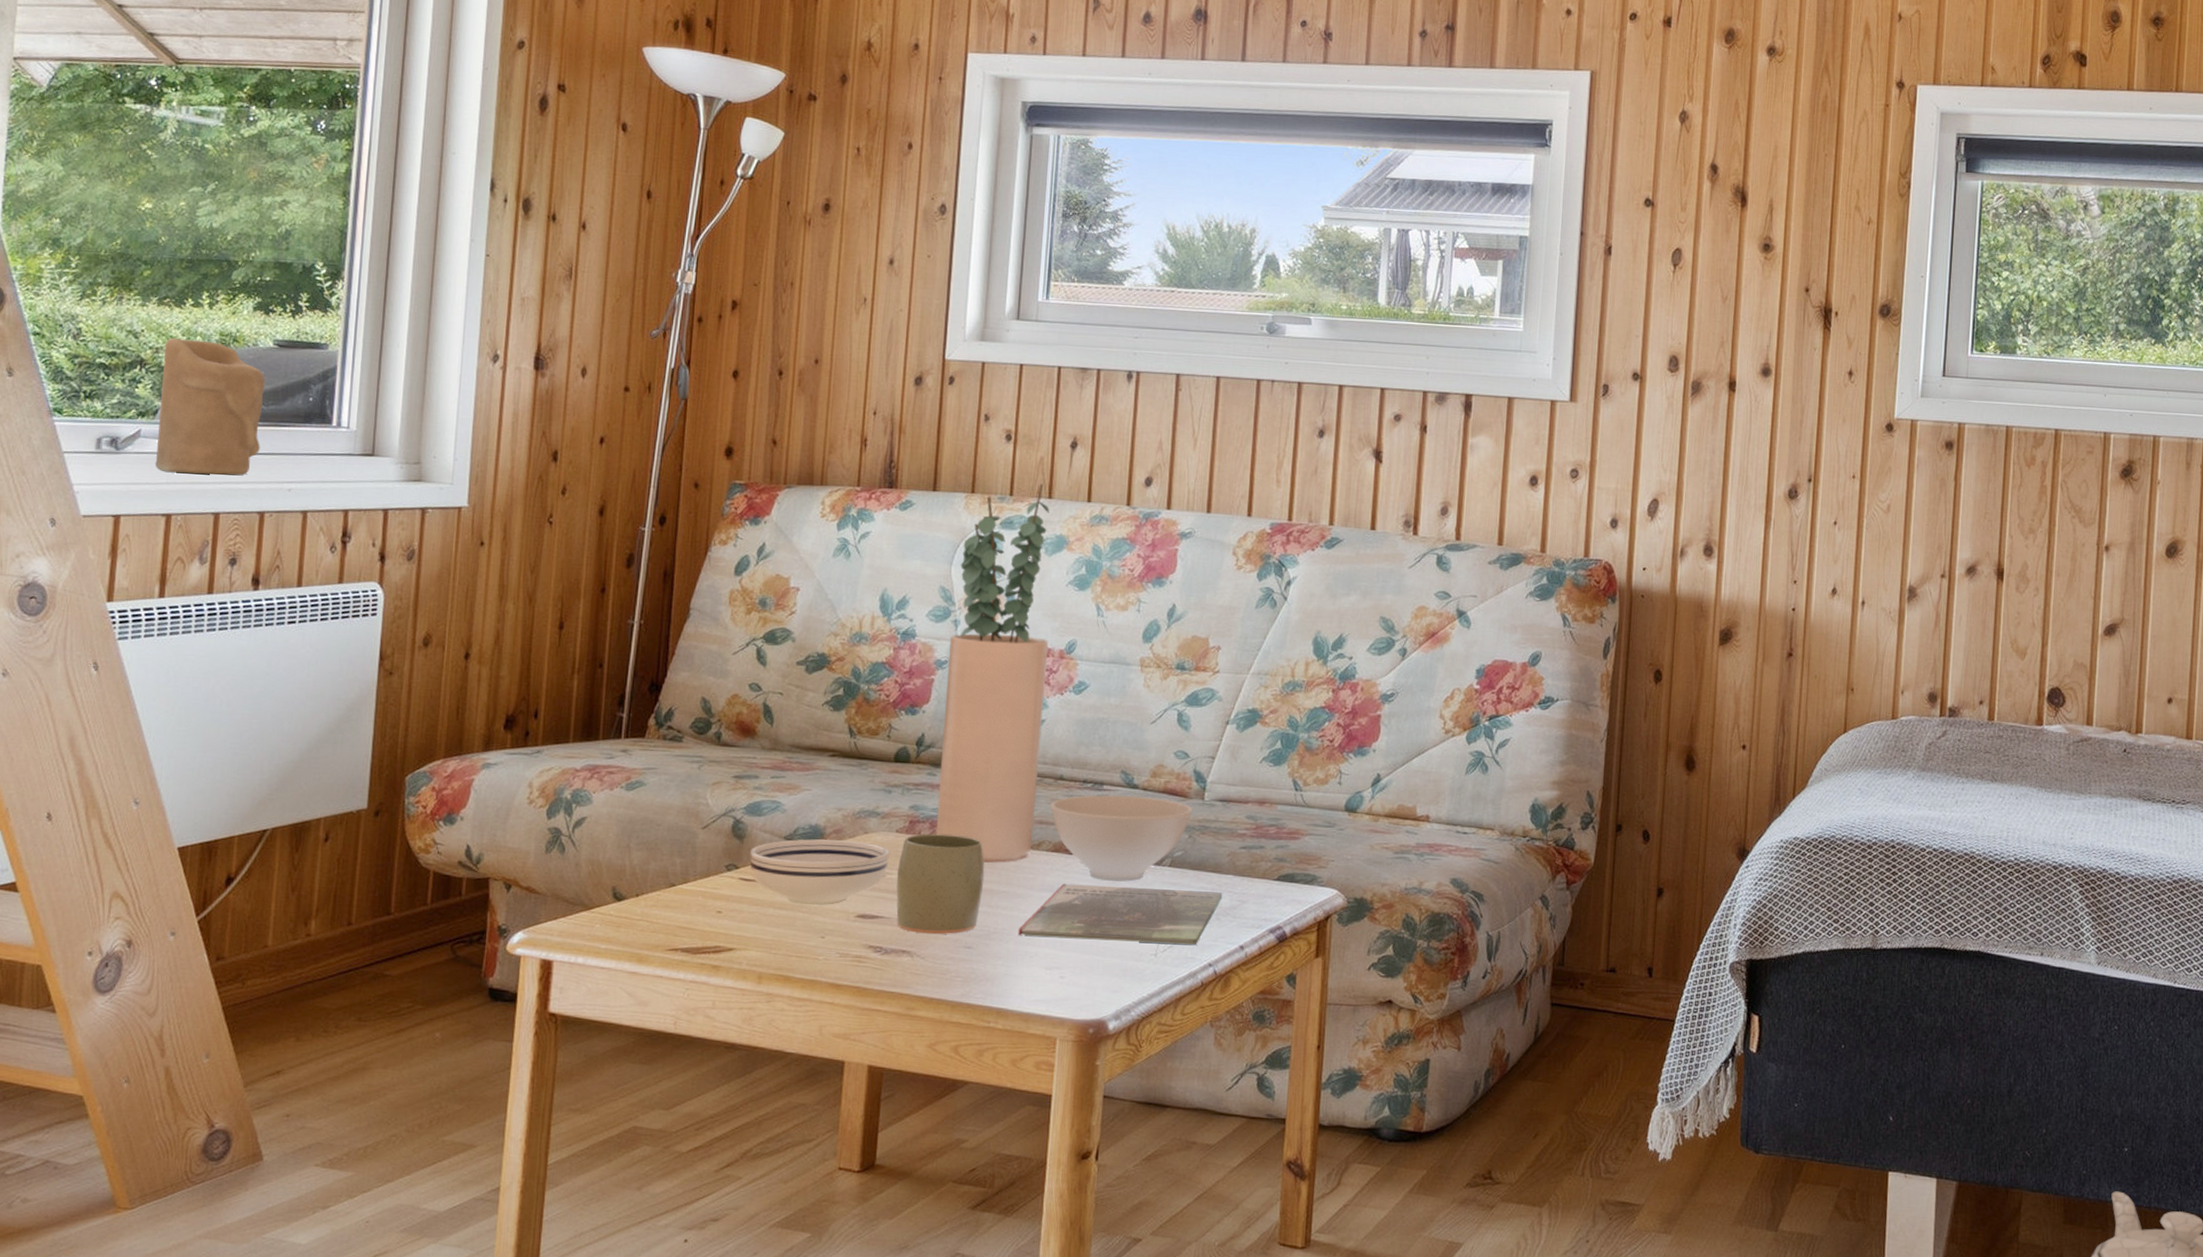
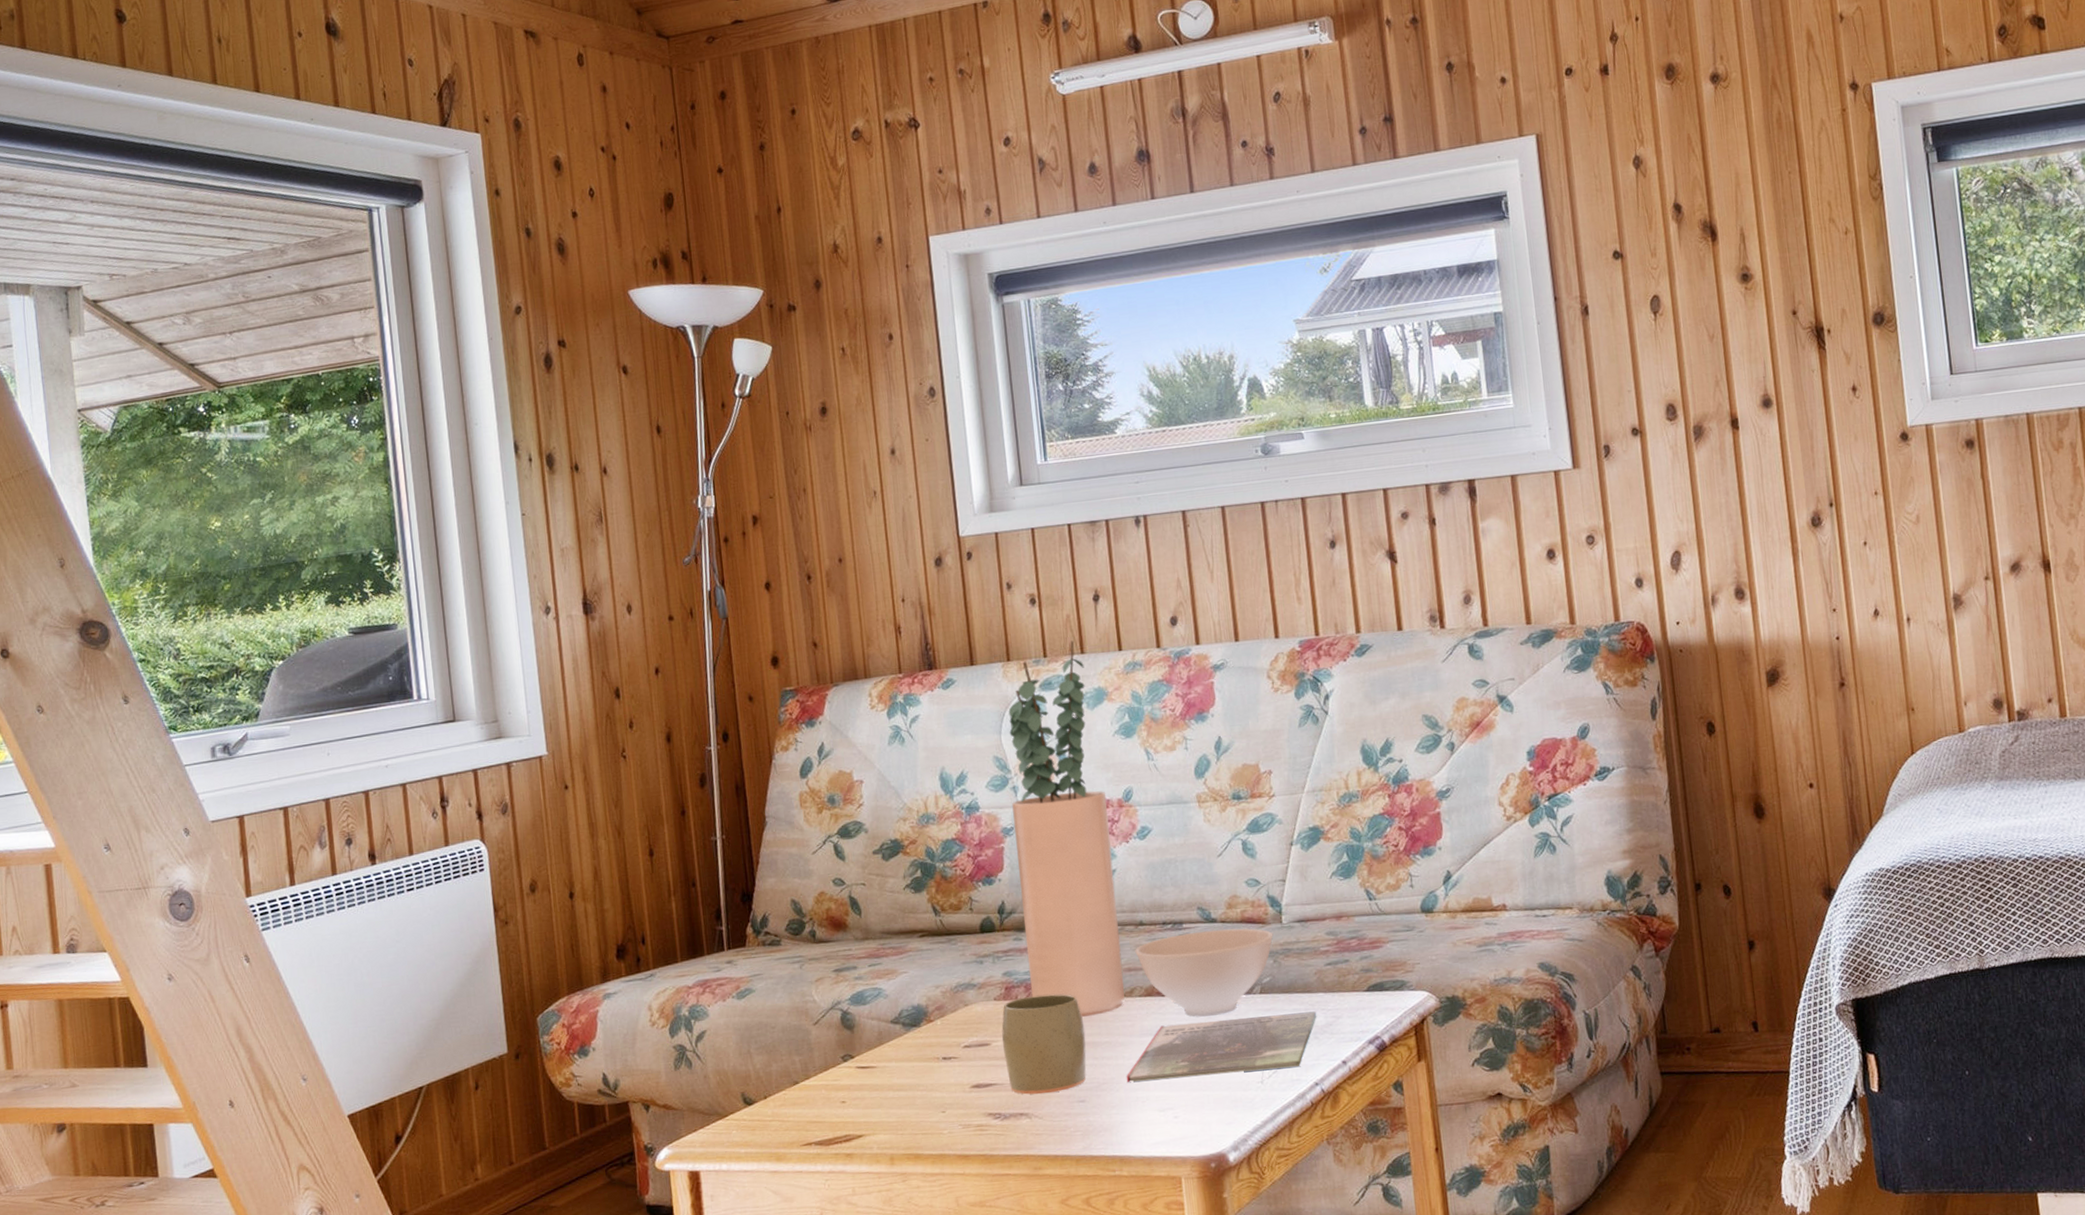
candle: present [156,337,265,476] -> none [254,640,354,769]
bowl: present [749,839,891,905] -> none [861,1014,993,1083]

